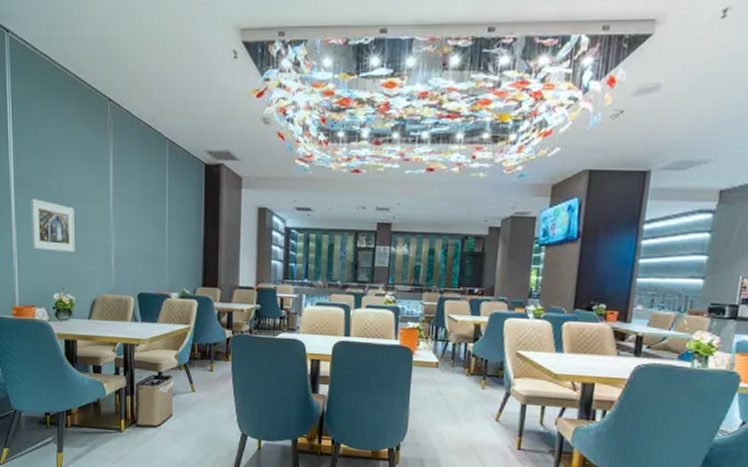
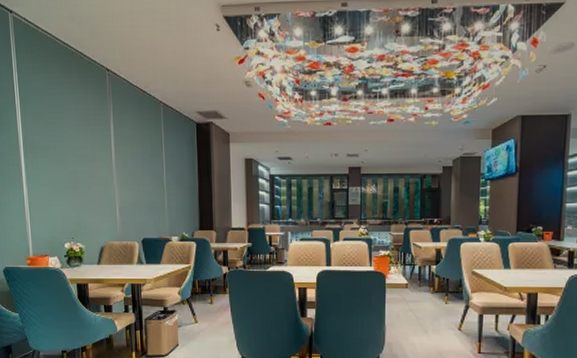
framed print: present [31,199,75,252] -> none [39,160,82,205]

